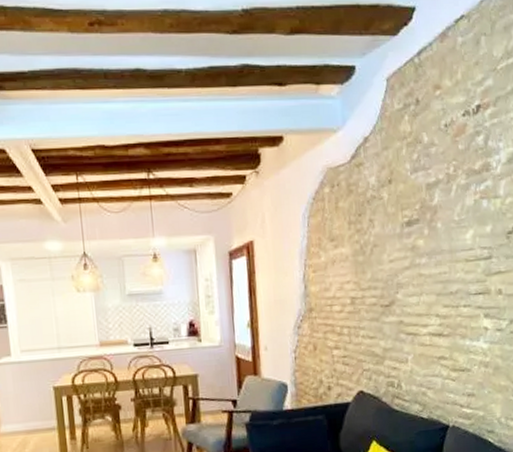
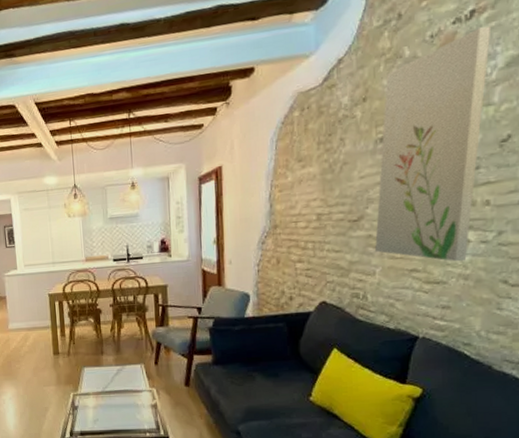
wall art: none [406,122,495,349] -> present [375,26,492,262]

